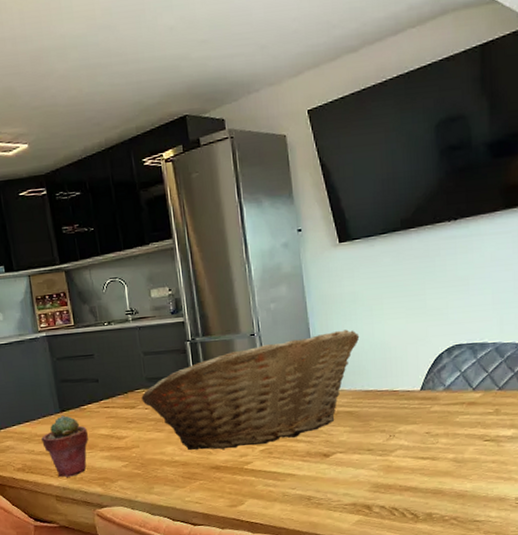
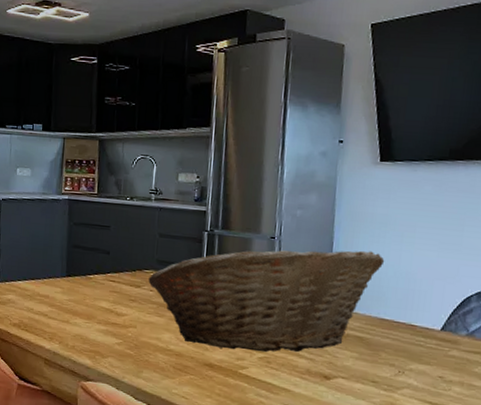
potted succulent: present [41,415,88,477] -> none [42,280,89,343]

